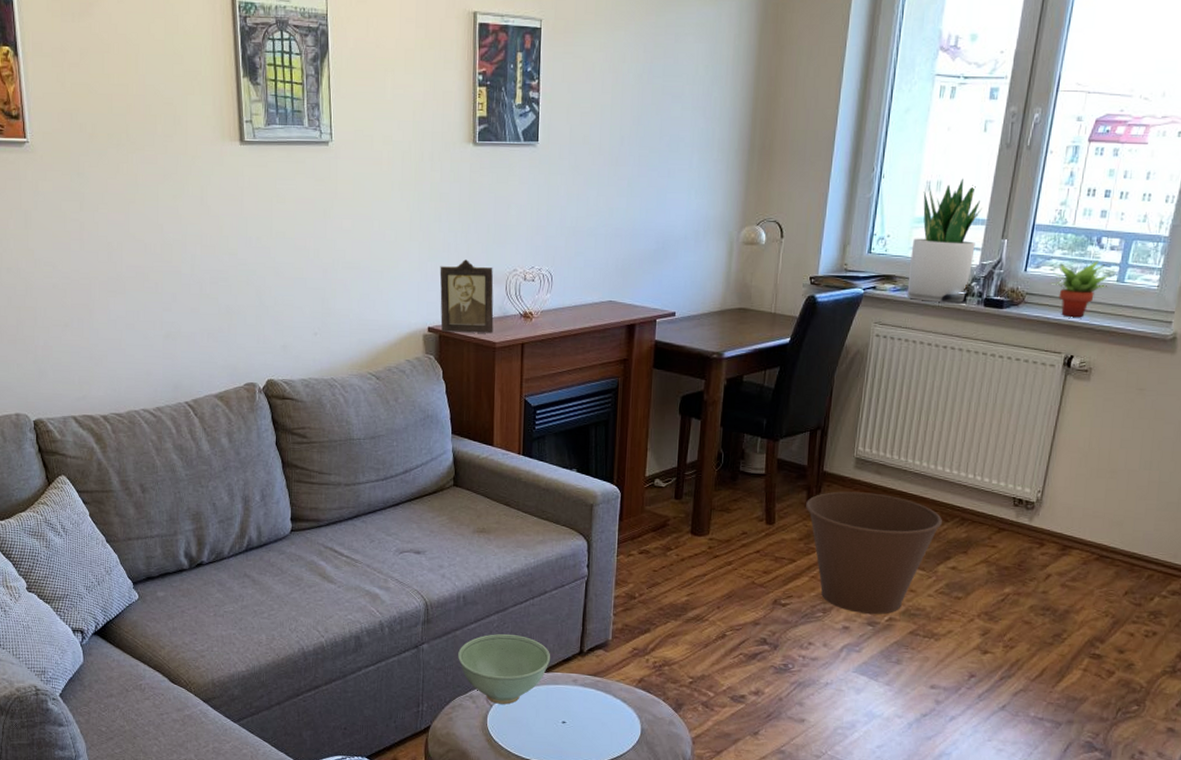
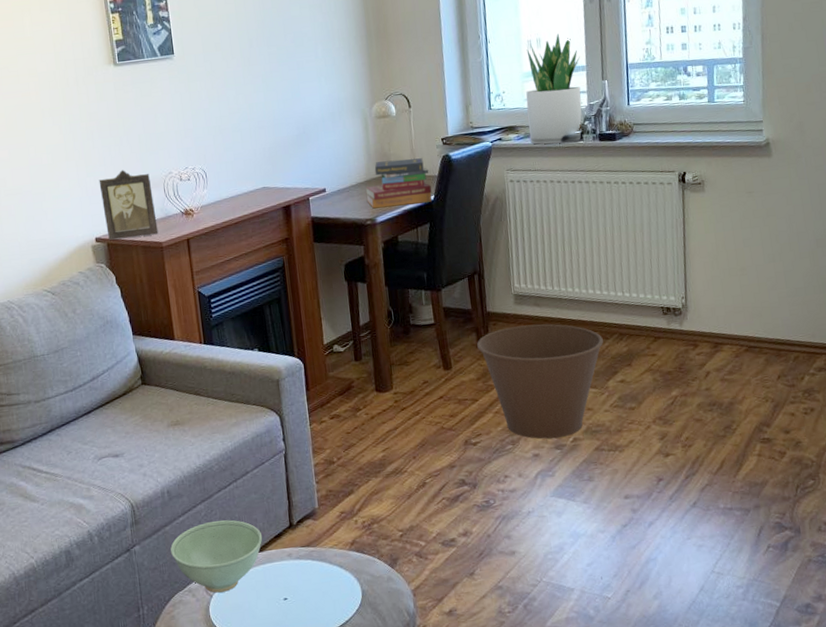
books: none [717,292,790,345] -> present [365,158,433,209]
succulent plant: present [1050,260,1111,318] -> none [652,87,702,139]

